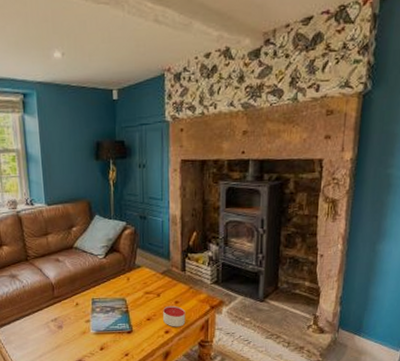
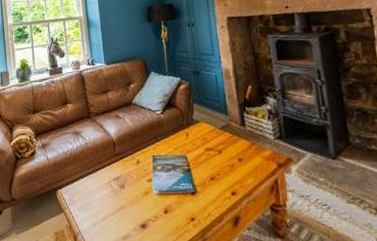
candle: present [163,305,186,327] -> none [226,163,253,188]

